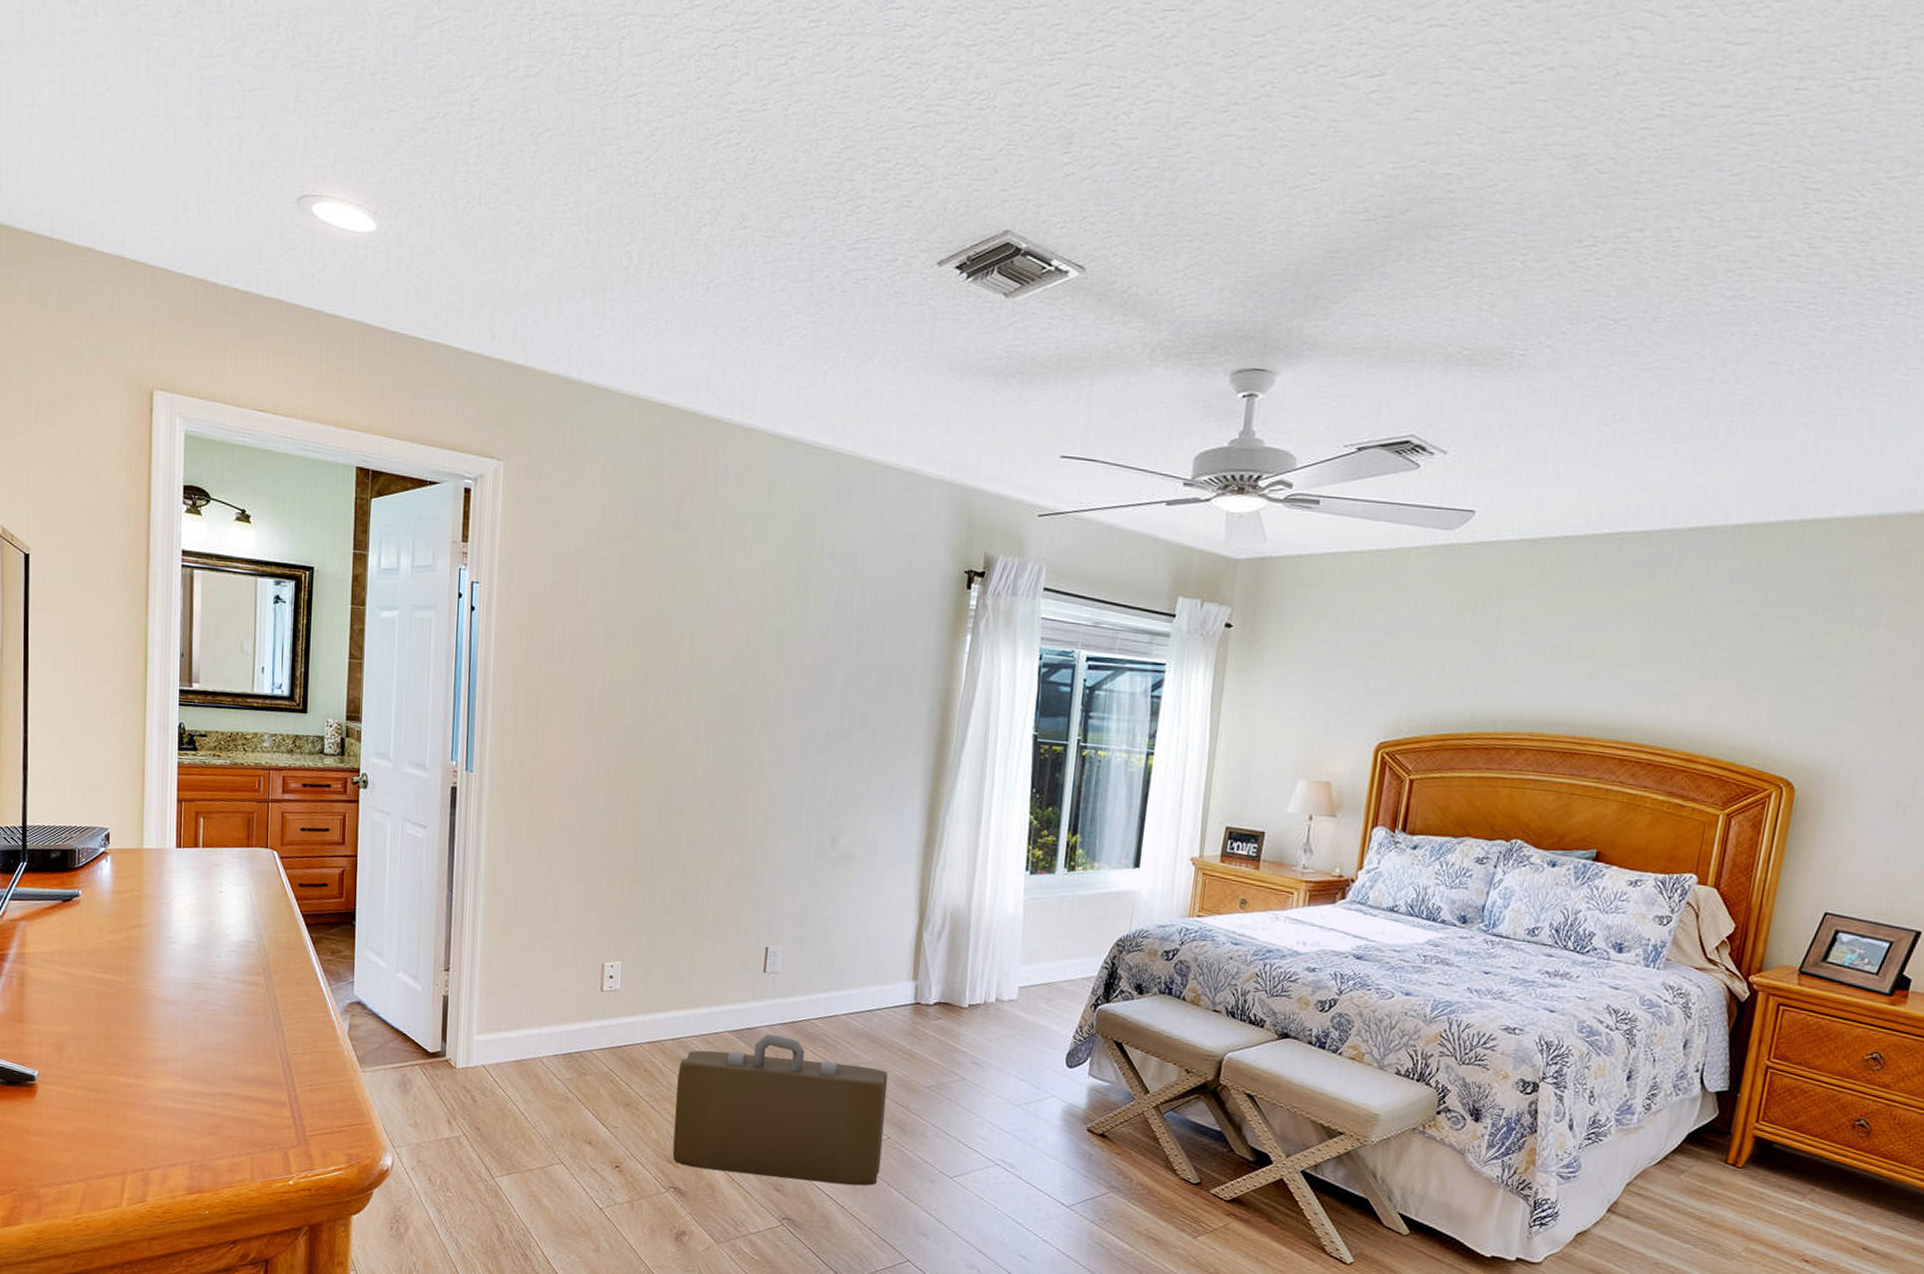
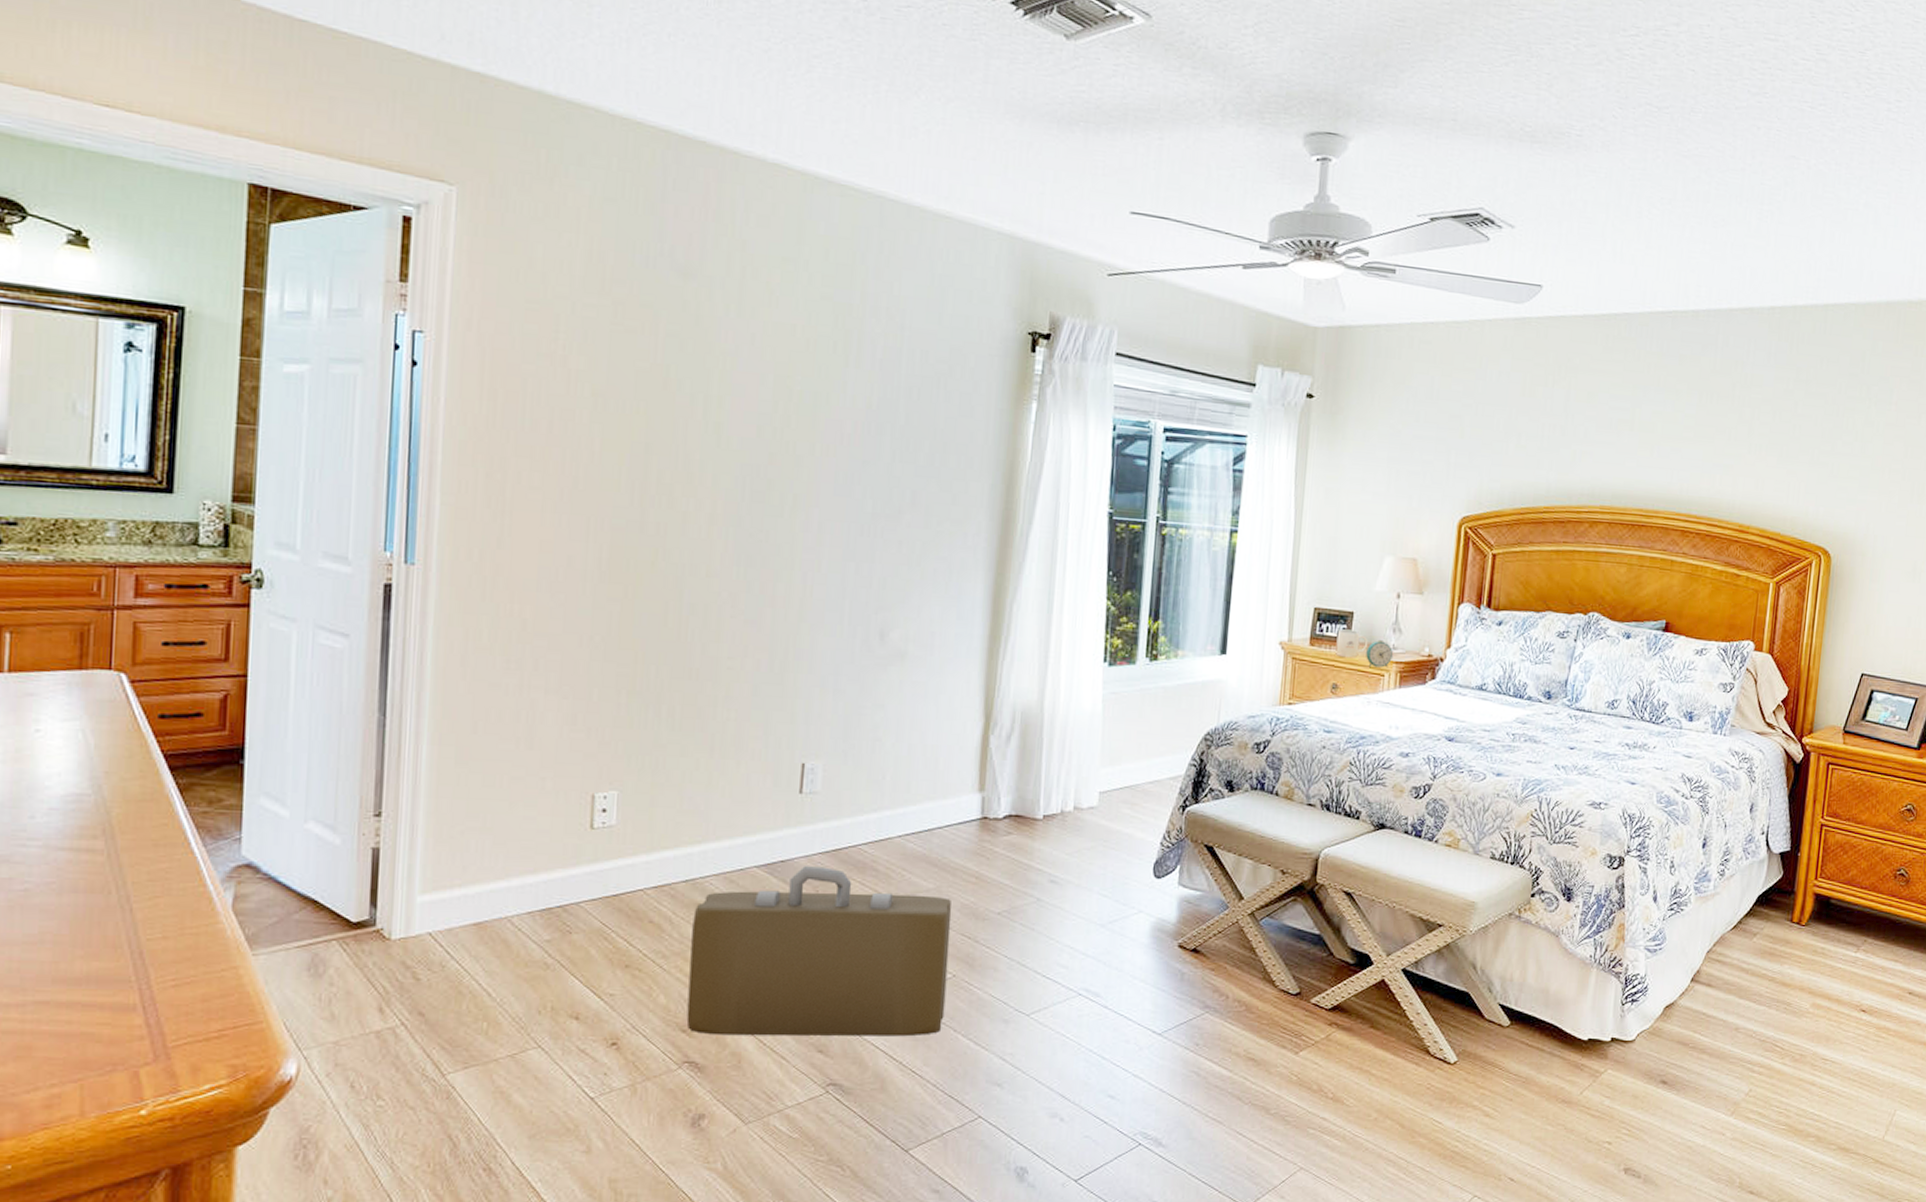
mug: none [1245,848,1279,876] -> present [1335,629,1369,659]
alarm clock: none [1275,859,1303,887] -> present [1366,639,1393,668]

